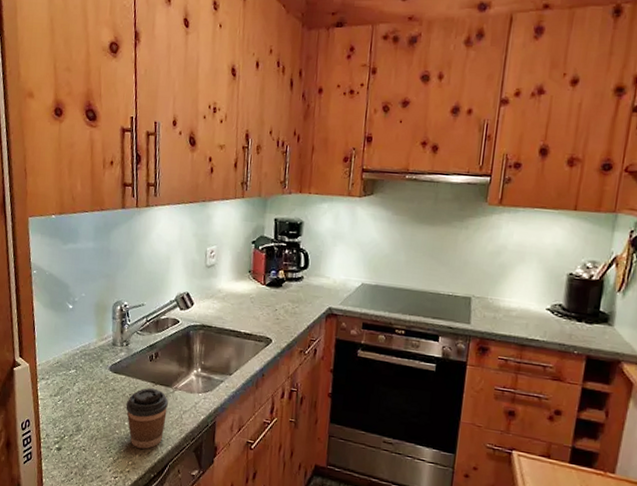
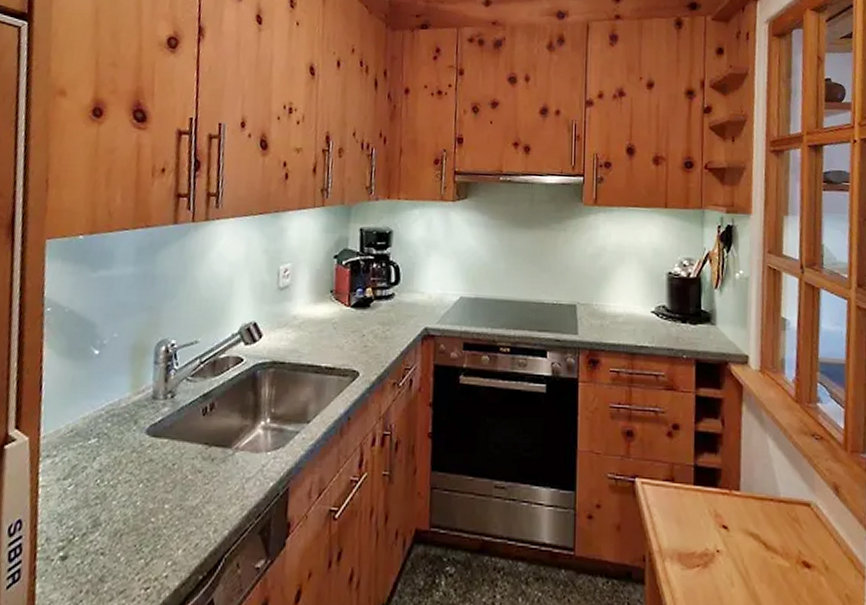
coffee cup: present [125,387,168,449] -> none [166,451,226,540]

